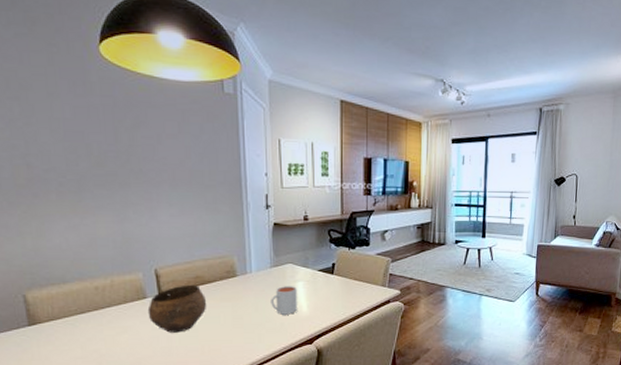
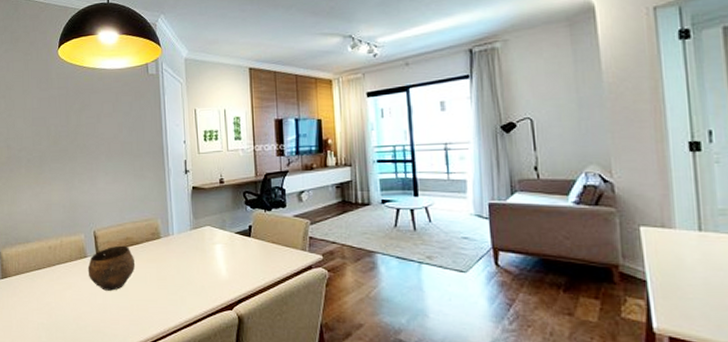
mug: present [271,286,298,315] -> none [191,248,218,278]

